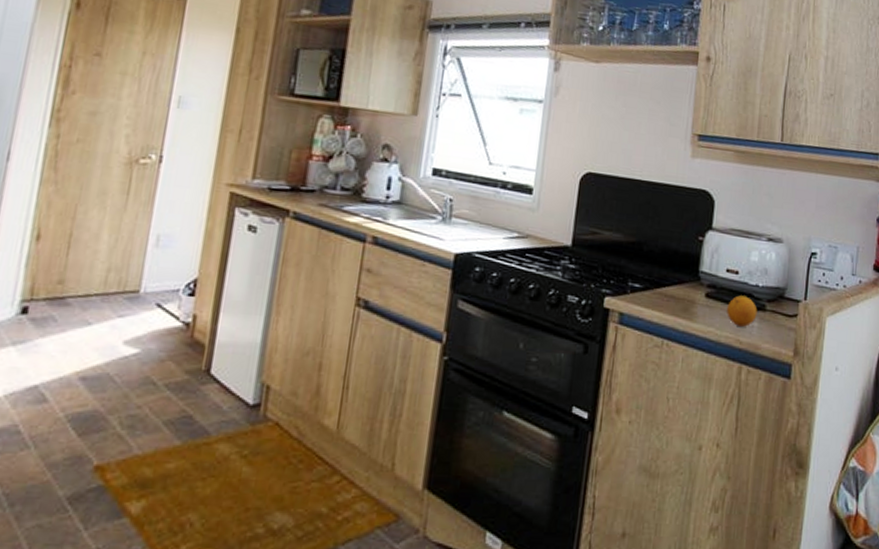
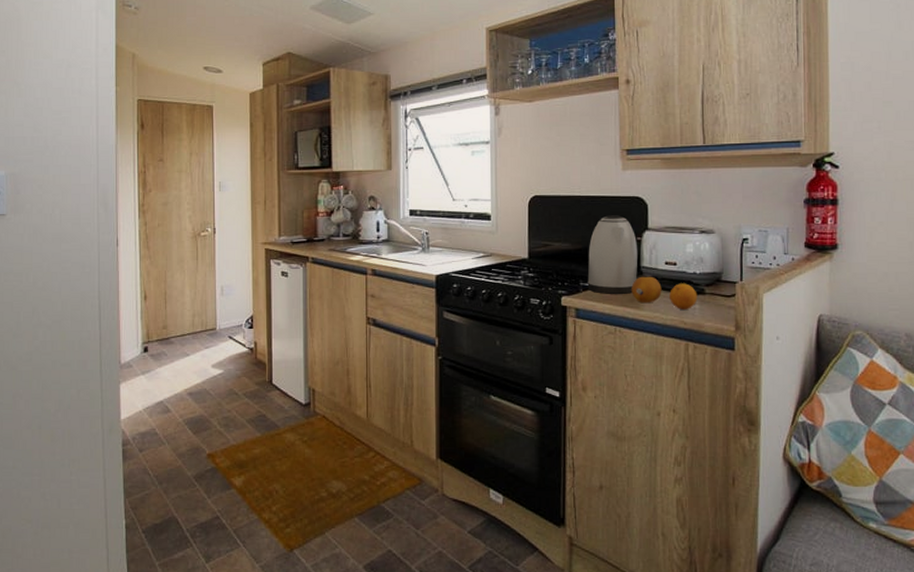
kettle: none [636,207,698,302] -> present [587,215,638,294]
fruit: none [685,282,720,316] -> present [631,276,662,304]

